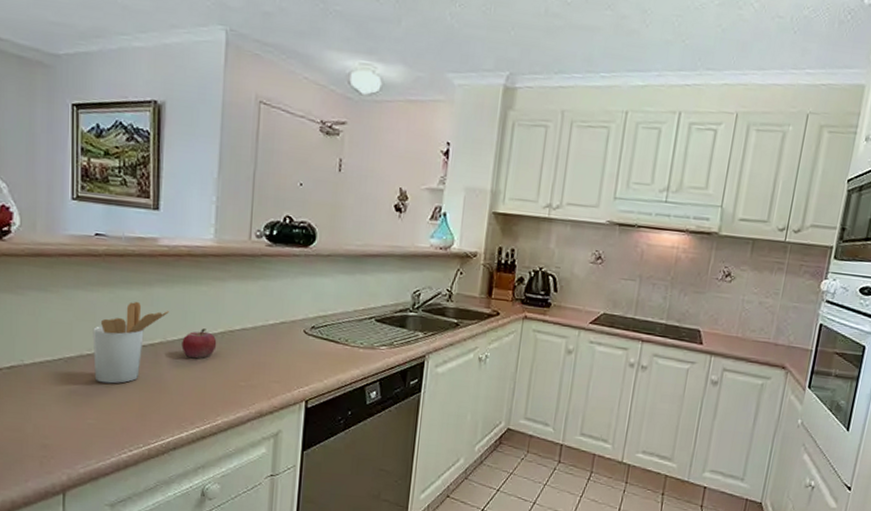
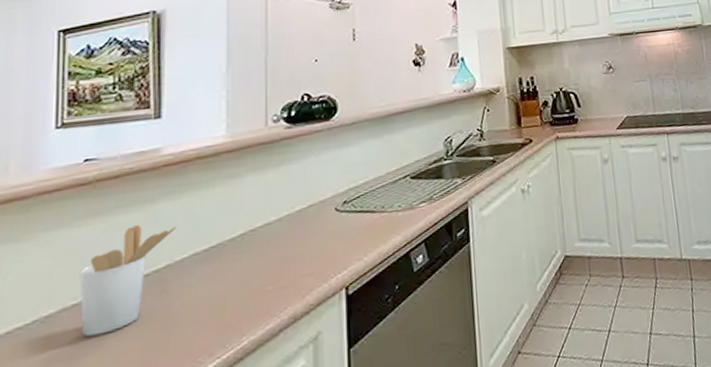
fruit: present [181,328,217,359] -> none [193,235,236,275]

